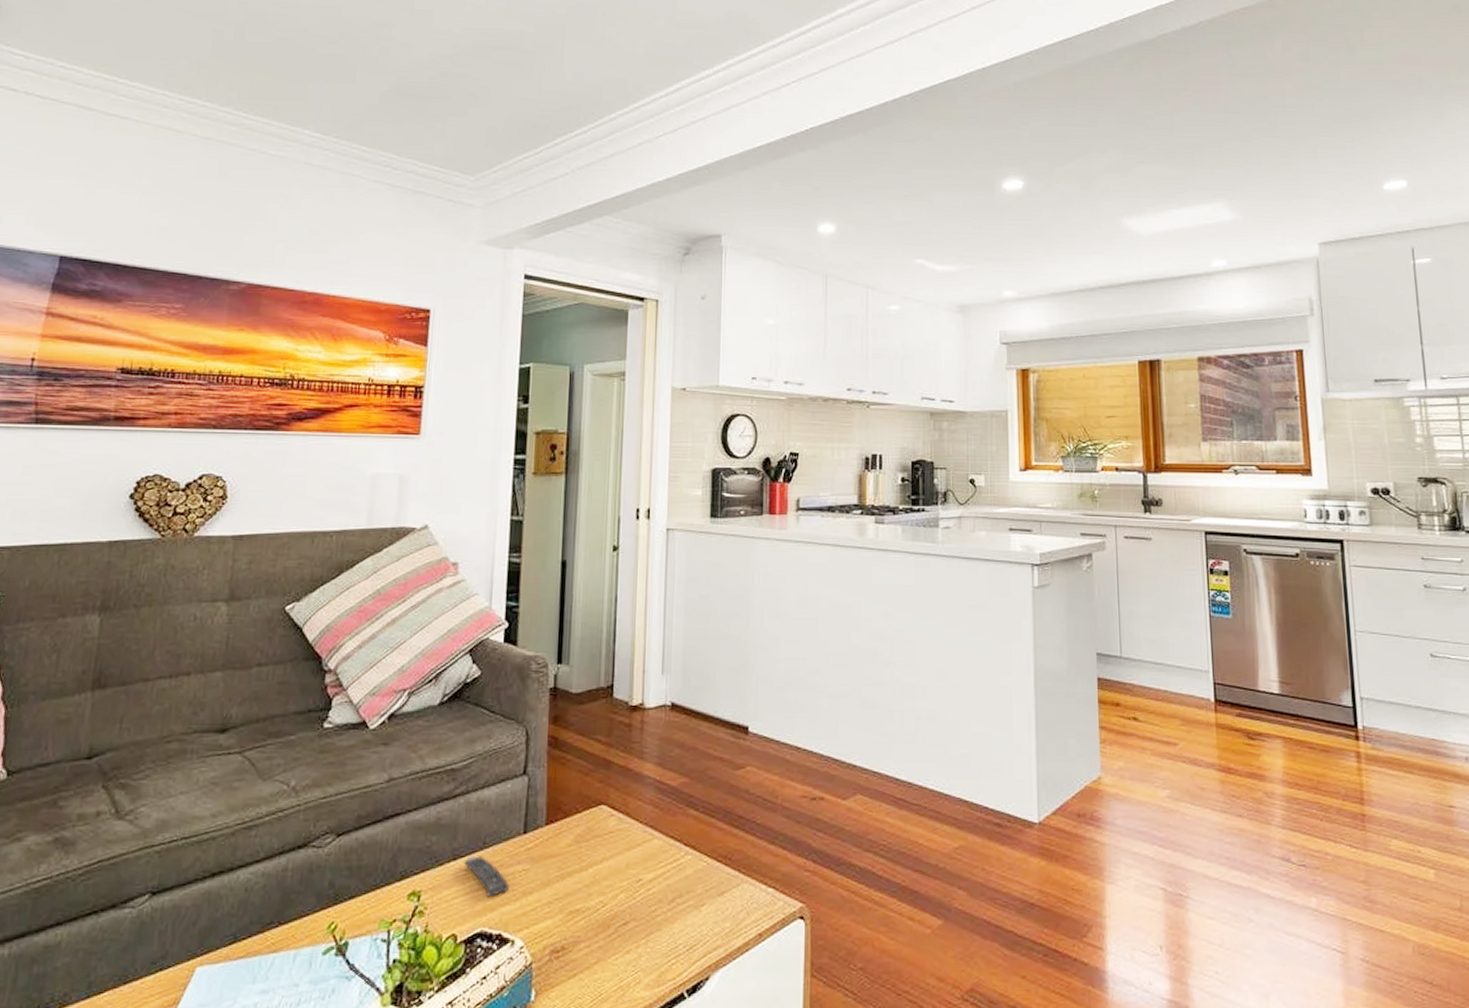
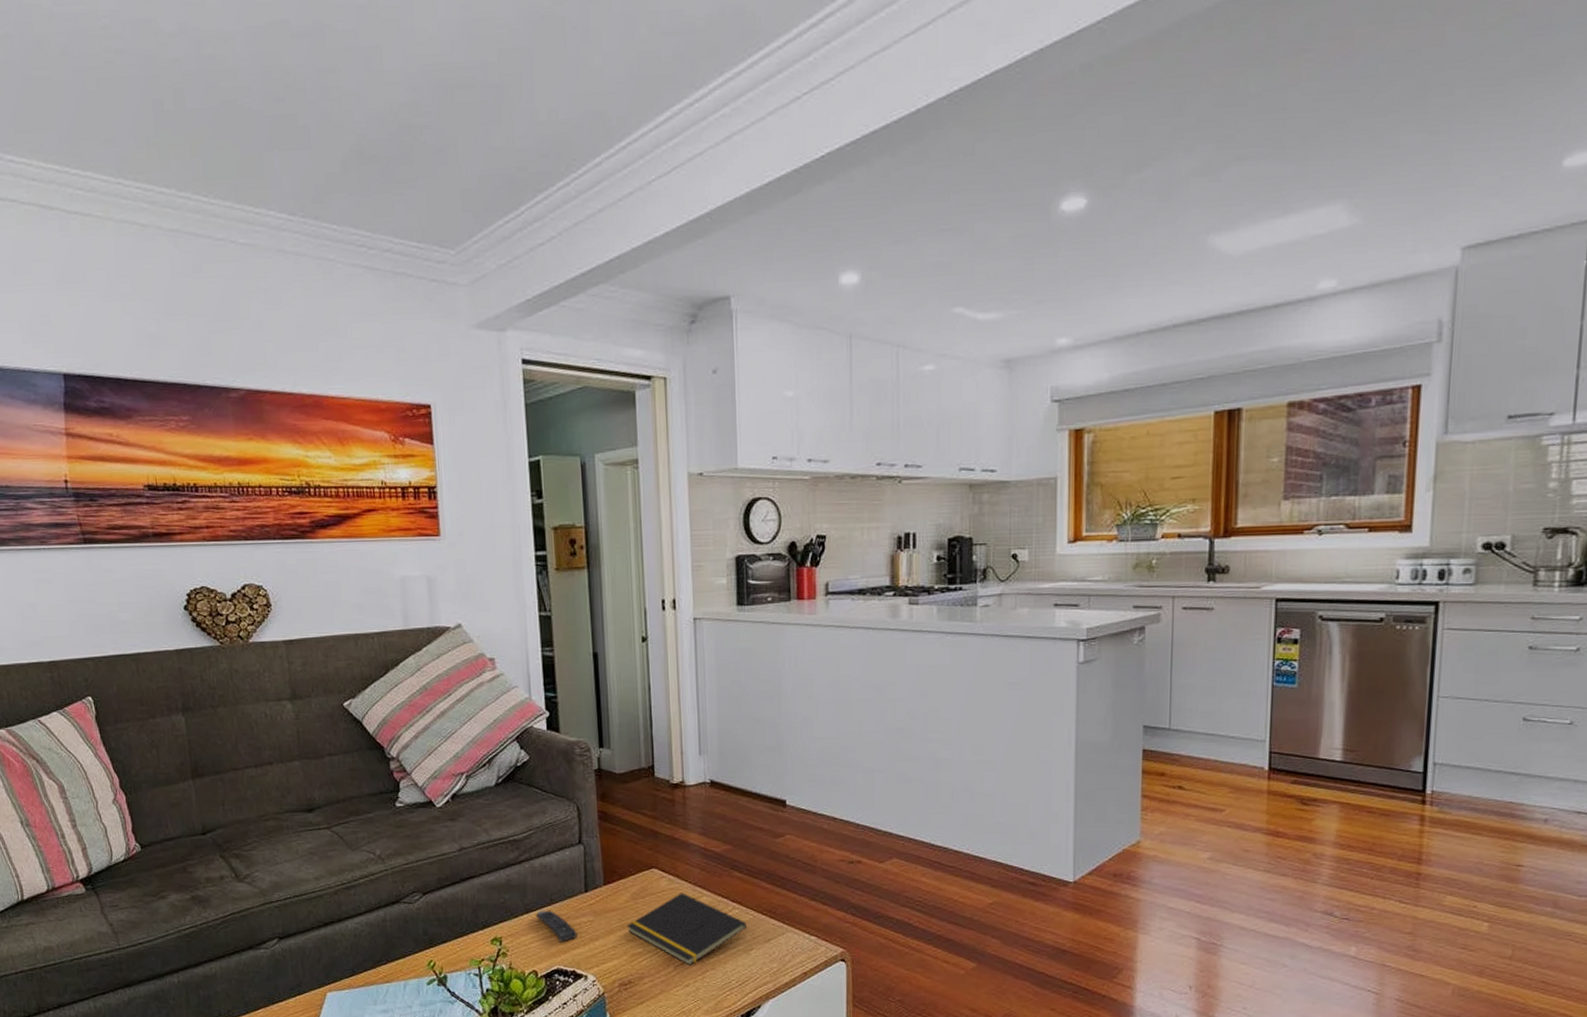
notepad: none [566,834,700,926] -> present [627,893,748,966]

